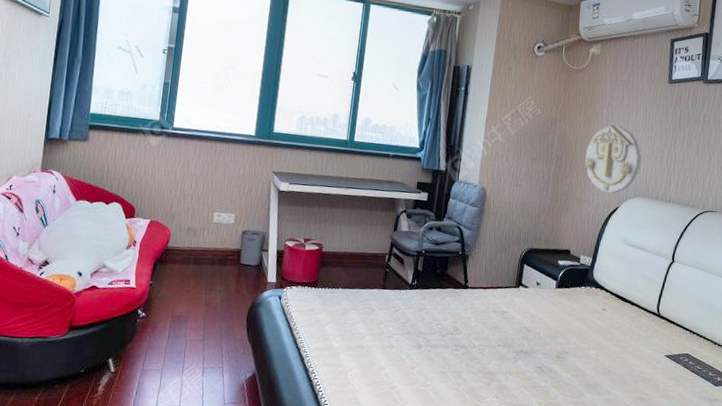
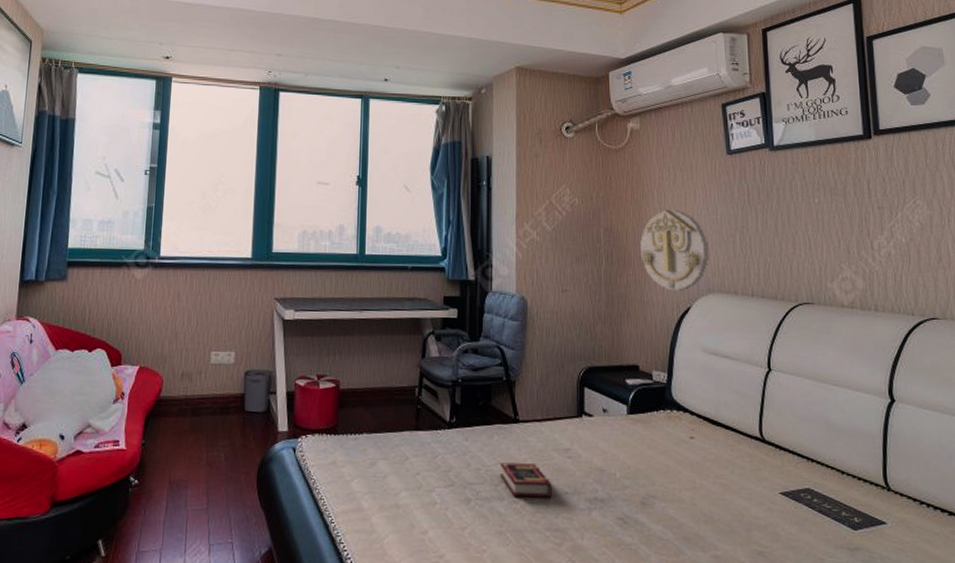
book: none [448,319,488,349] -> present [499,462,552,498]

